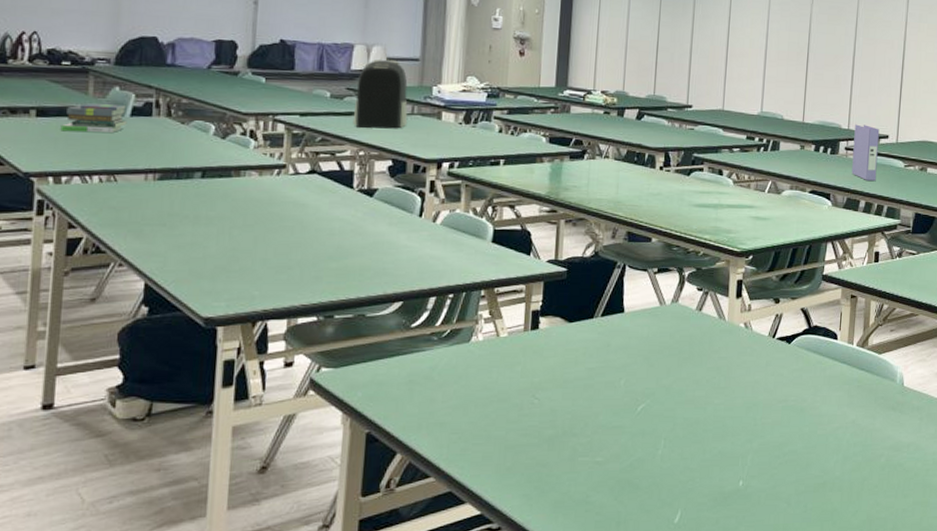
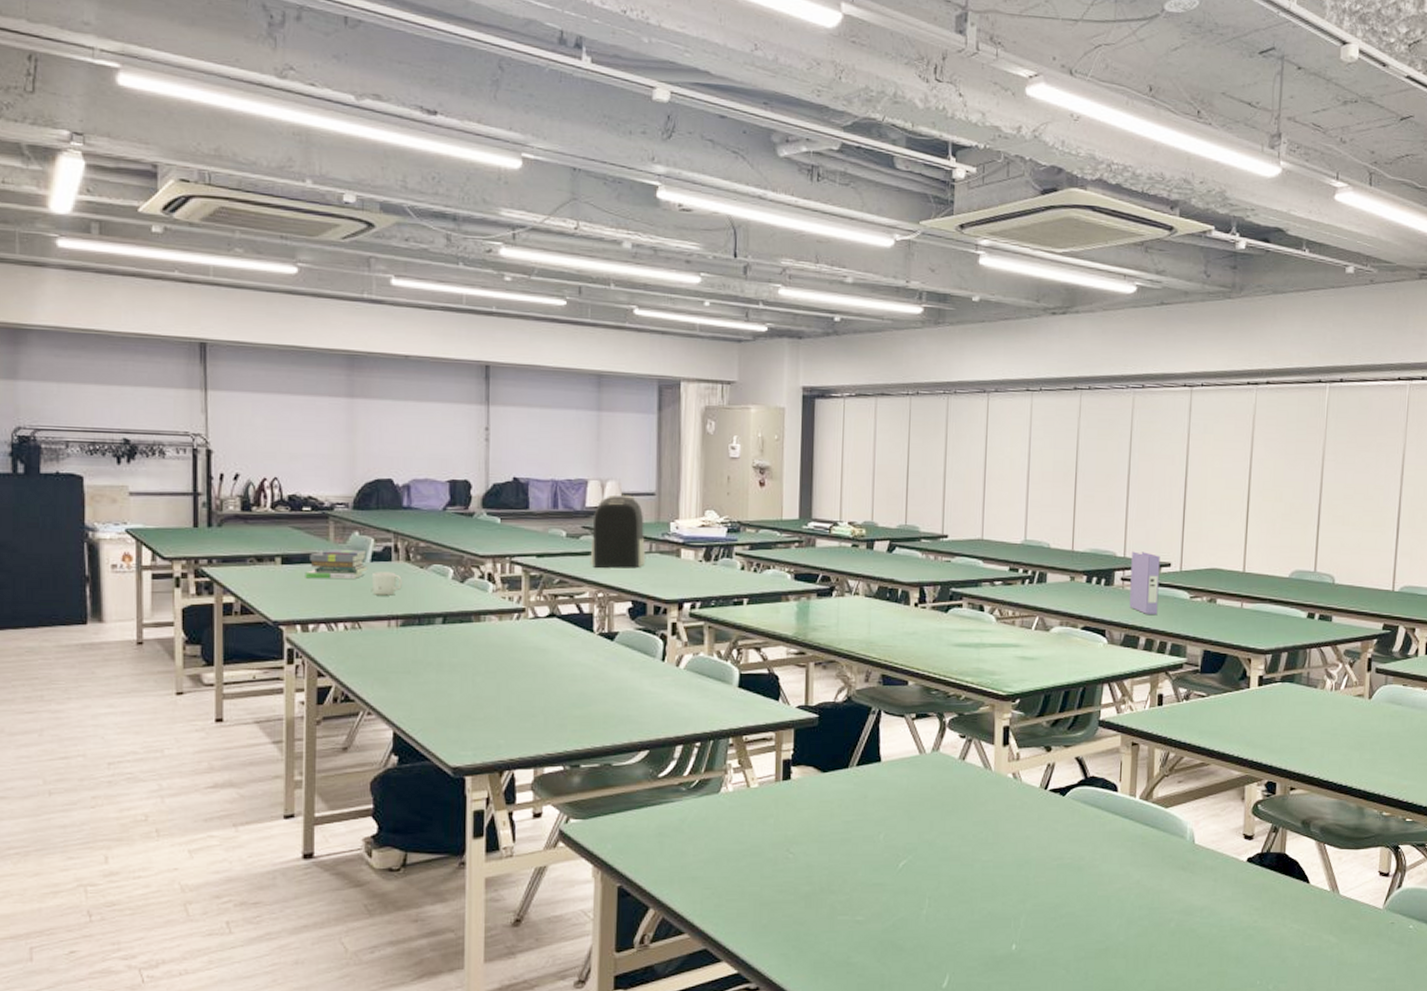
mug: none [130,126,162,150] -> present [372,572,402,596]

